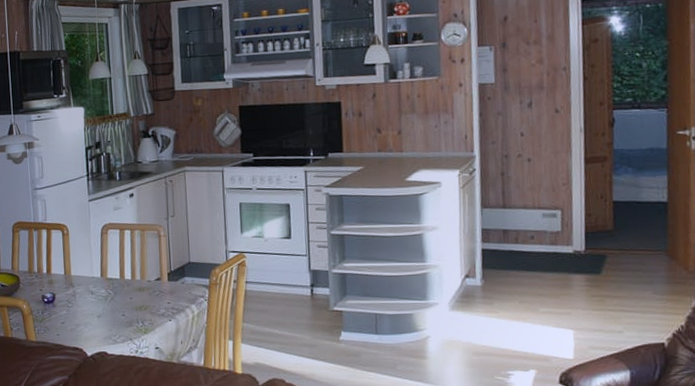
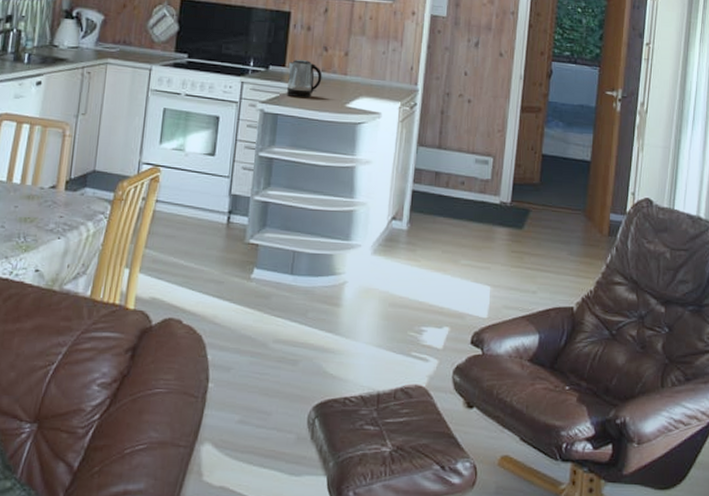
kettle: none [345,143,380,179] -> present [286,59,323,99]

